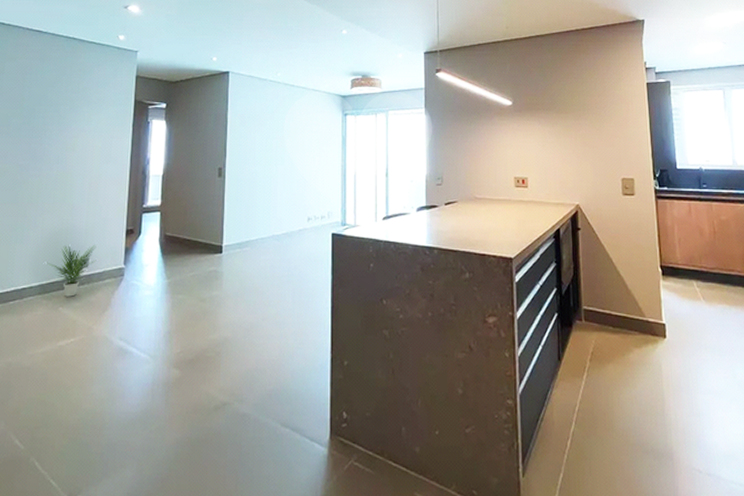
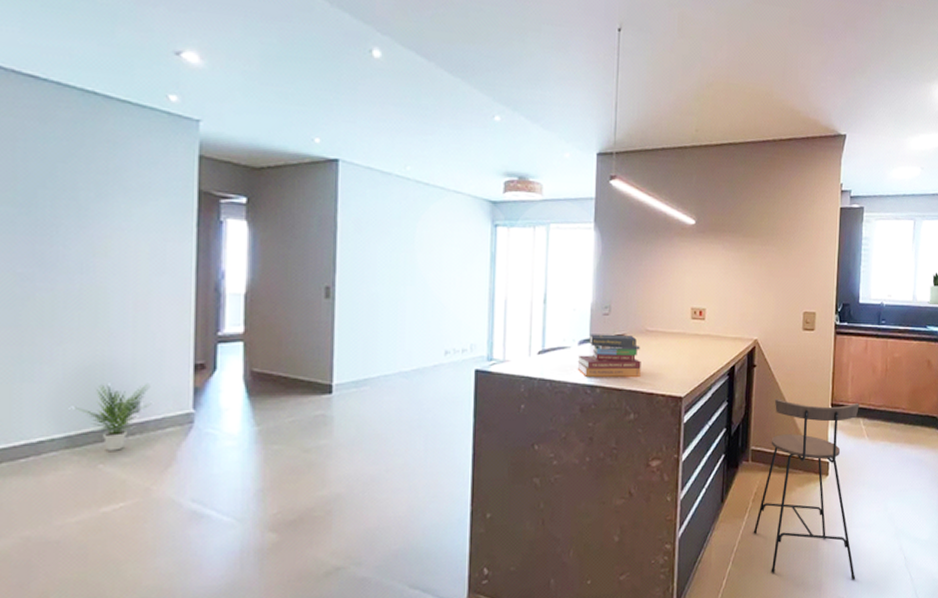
books: none [416,202,473,239] -> present [577,334,641,377]
bar stool: none [593,260,711,451] -> present [753,399,859,580]

